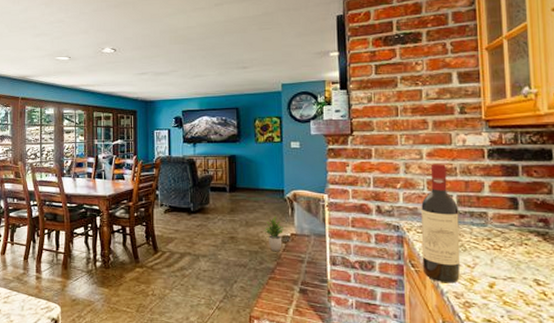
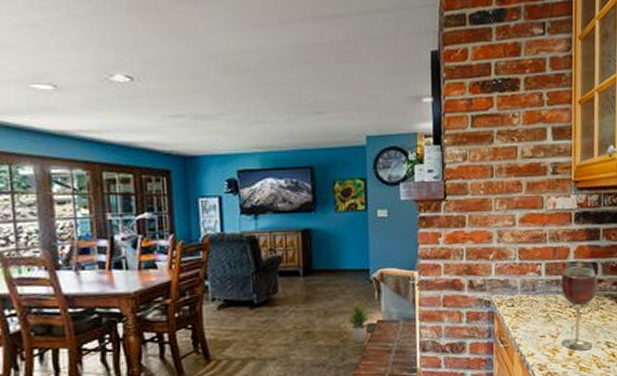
wine bottle: present [421,164,461,283] -> none [511,230,546,357]
wineglass: none [475,195,520,285] -> present [560,261,598,351]

